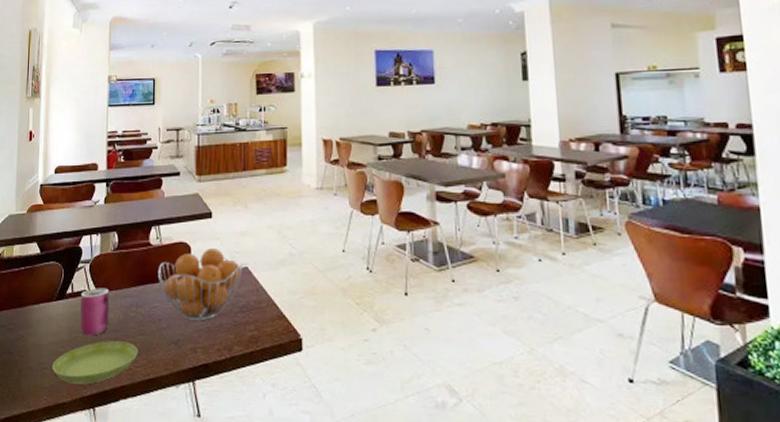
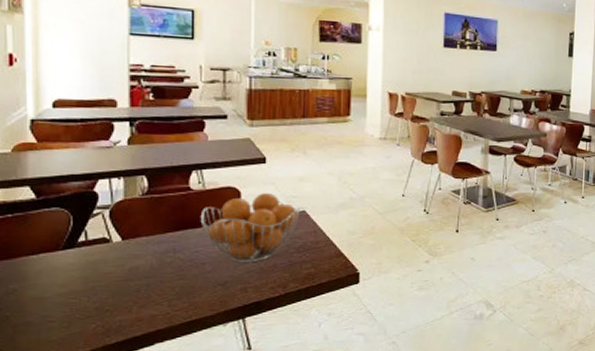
saucer: present [52,341,138,385] -> none [62,287,177,334]
can: present [79,287,110,336] -> none [97,234,139,284]

